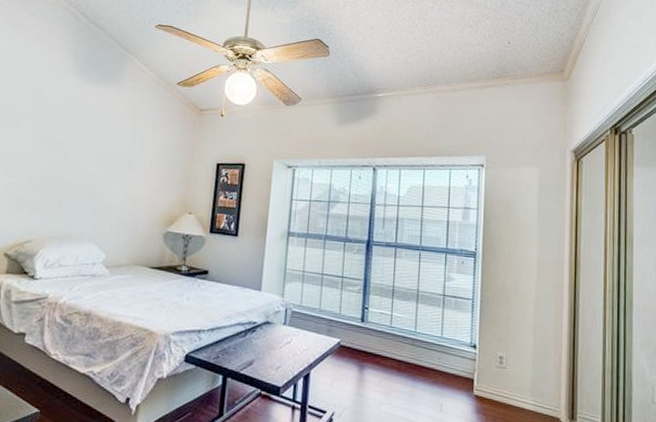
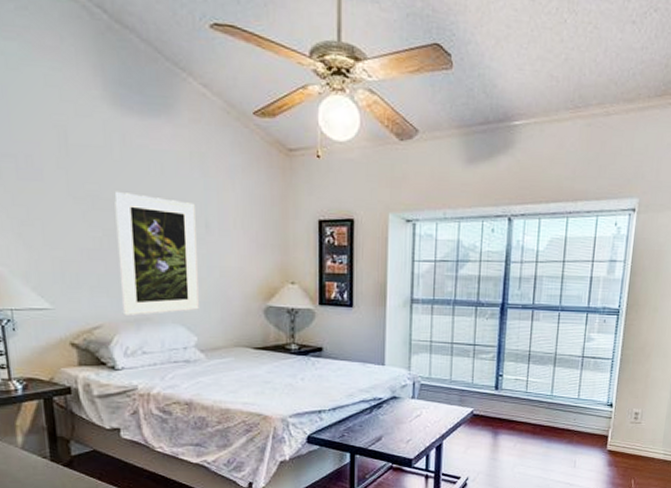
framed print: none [50,135,123,233] -> present [114,191,199,316]

